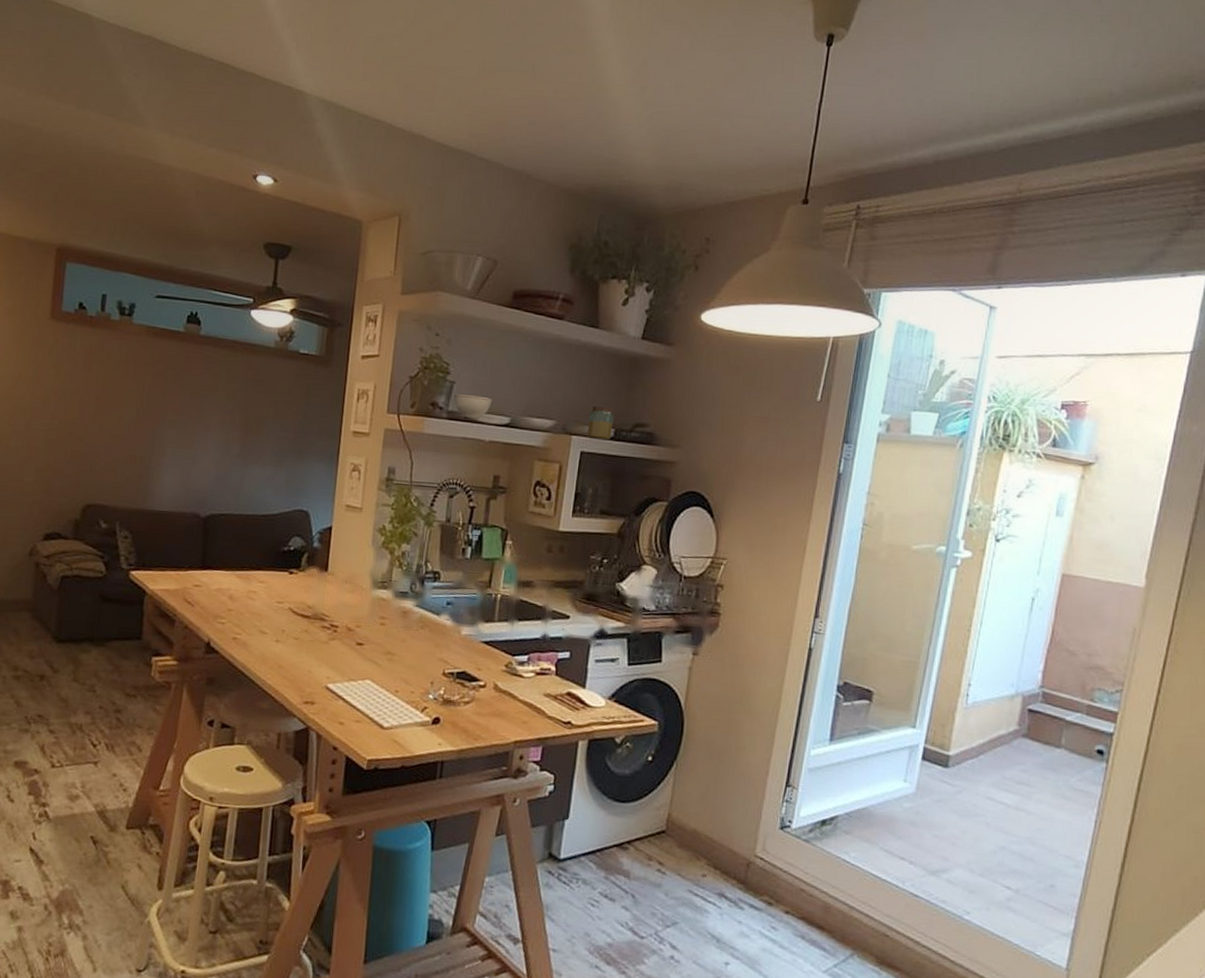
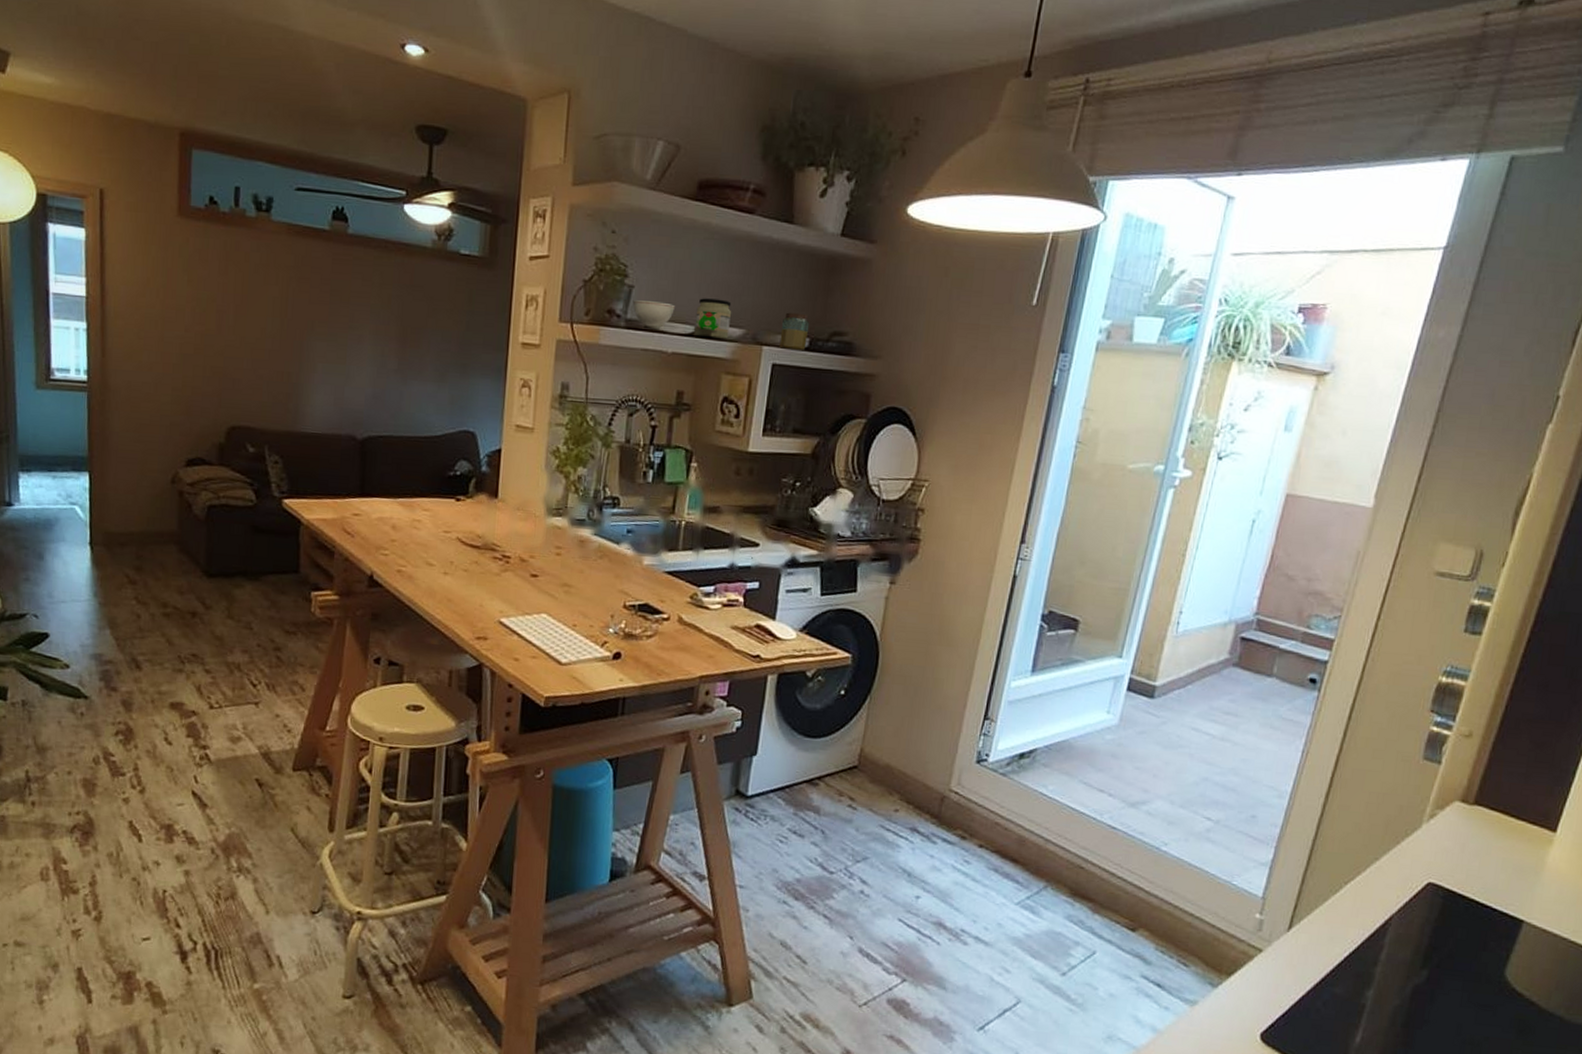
jar: none [509,393,544,431] -> present [694,298,732,341]

